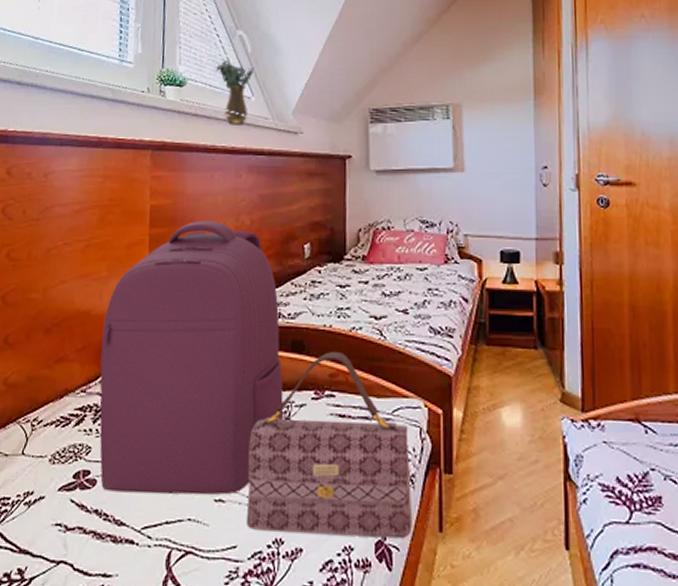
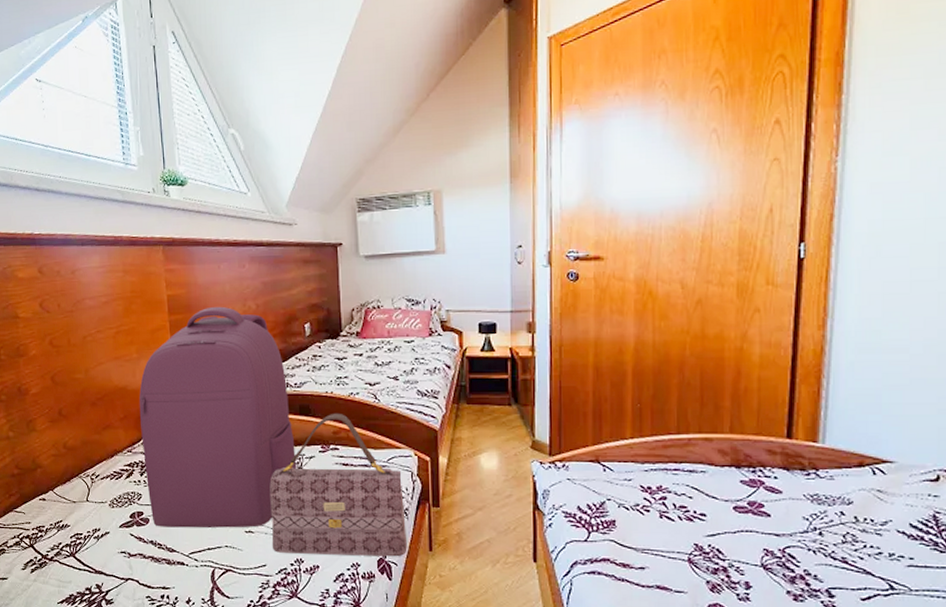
vase: present [216,57,255,125] -> none [213,156,249,220]

